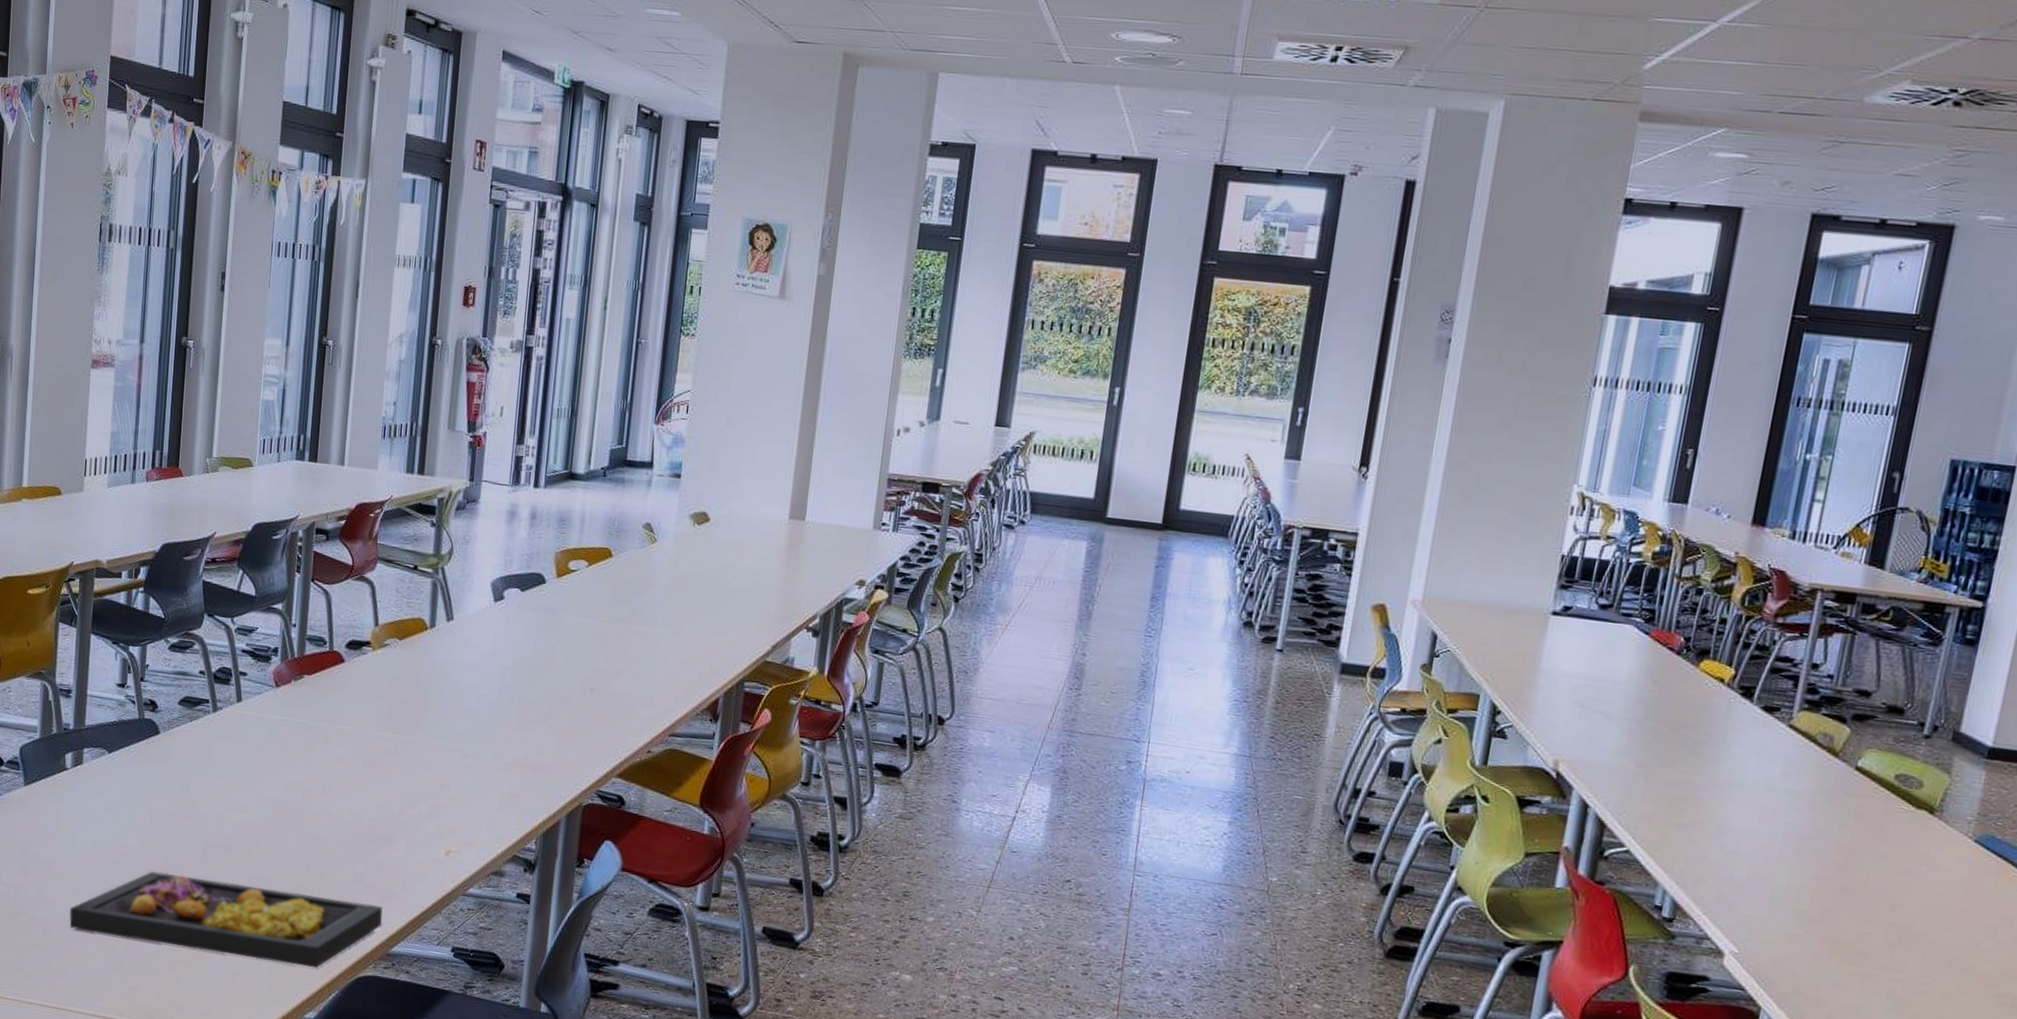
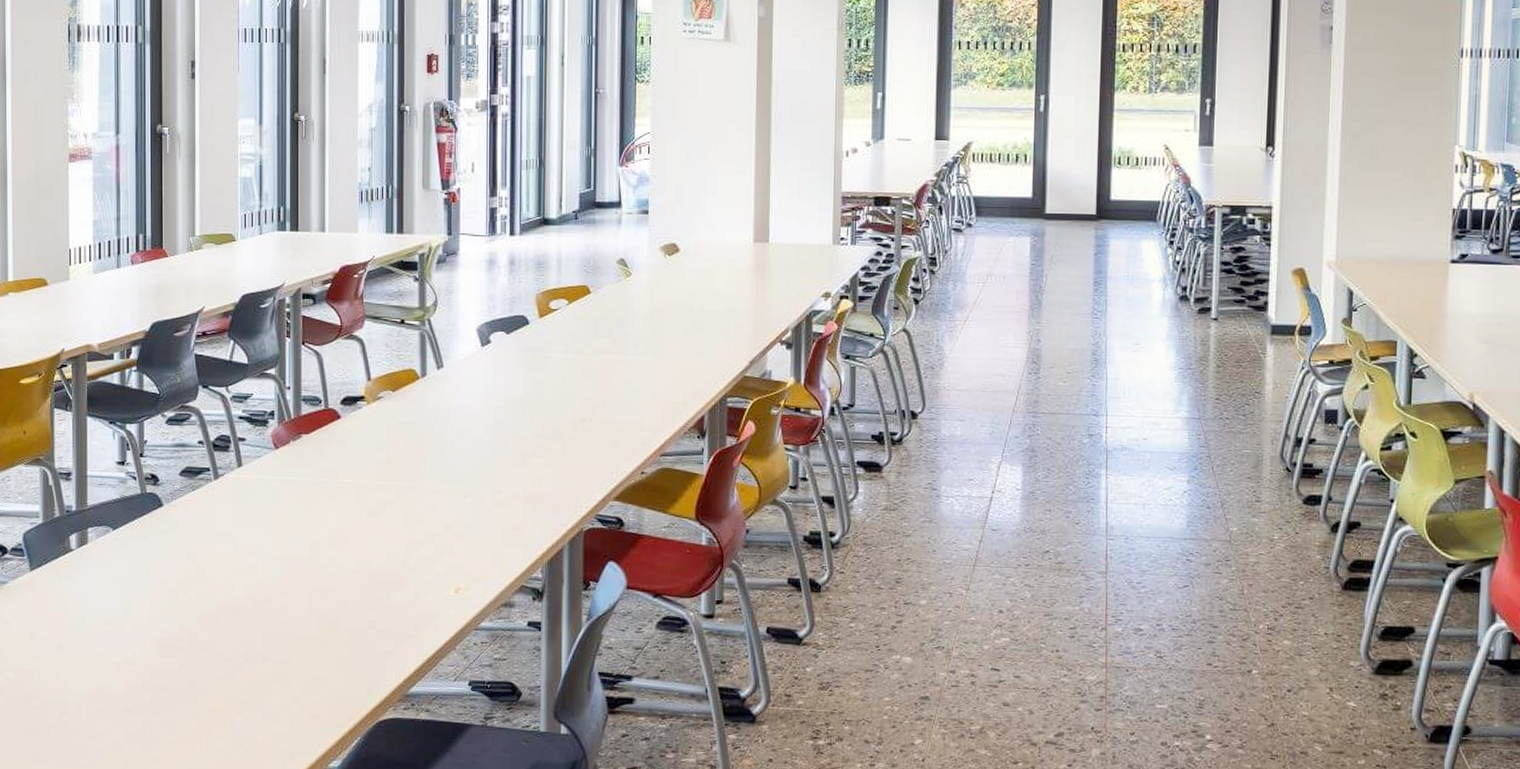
food tray: present [69,871,383,969] -> none [84,640,399,718]

